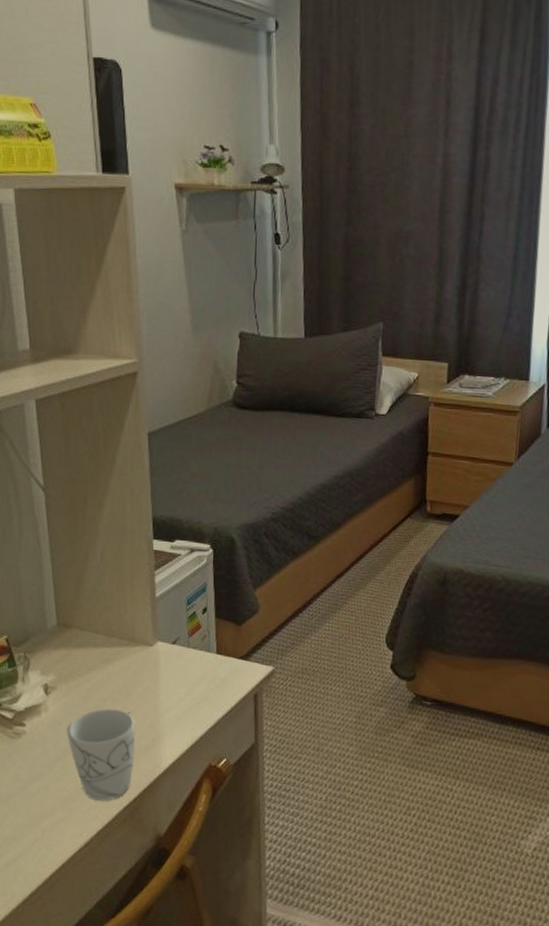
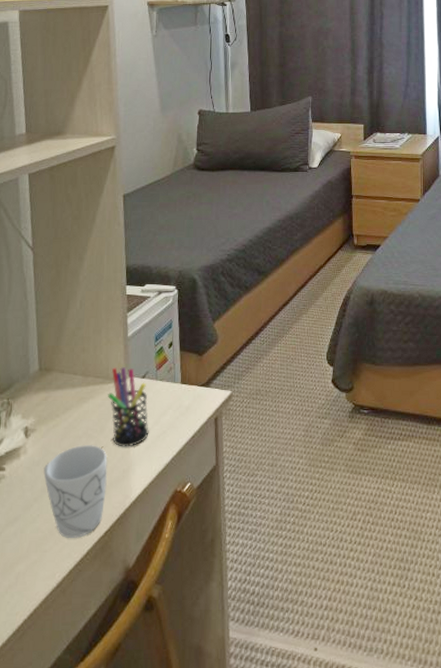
pen holder: none [134,629,181,716] -> present [108,366,149,447]

